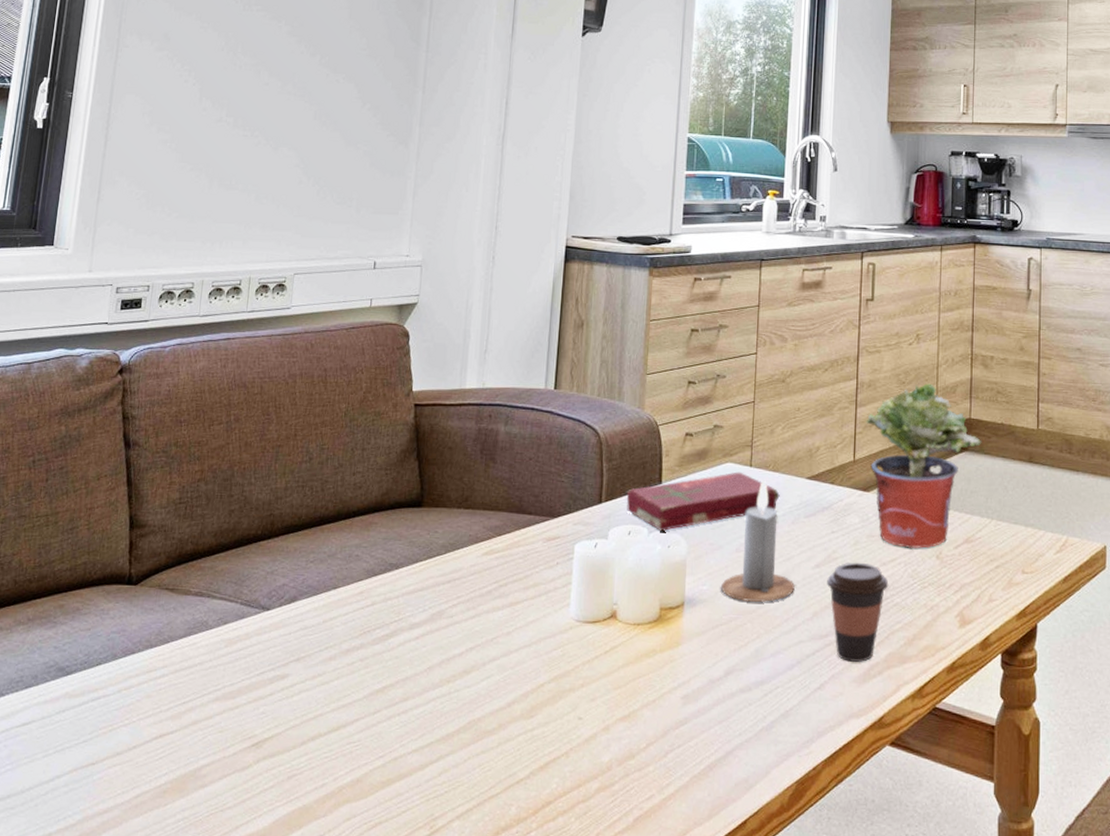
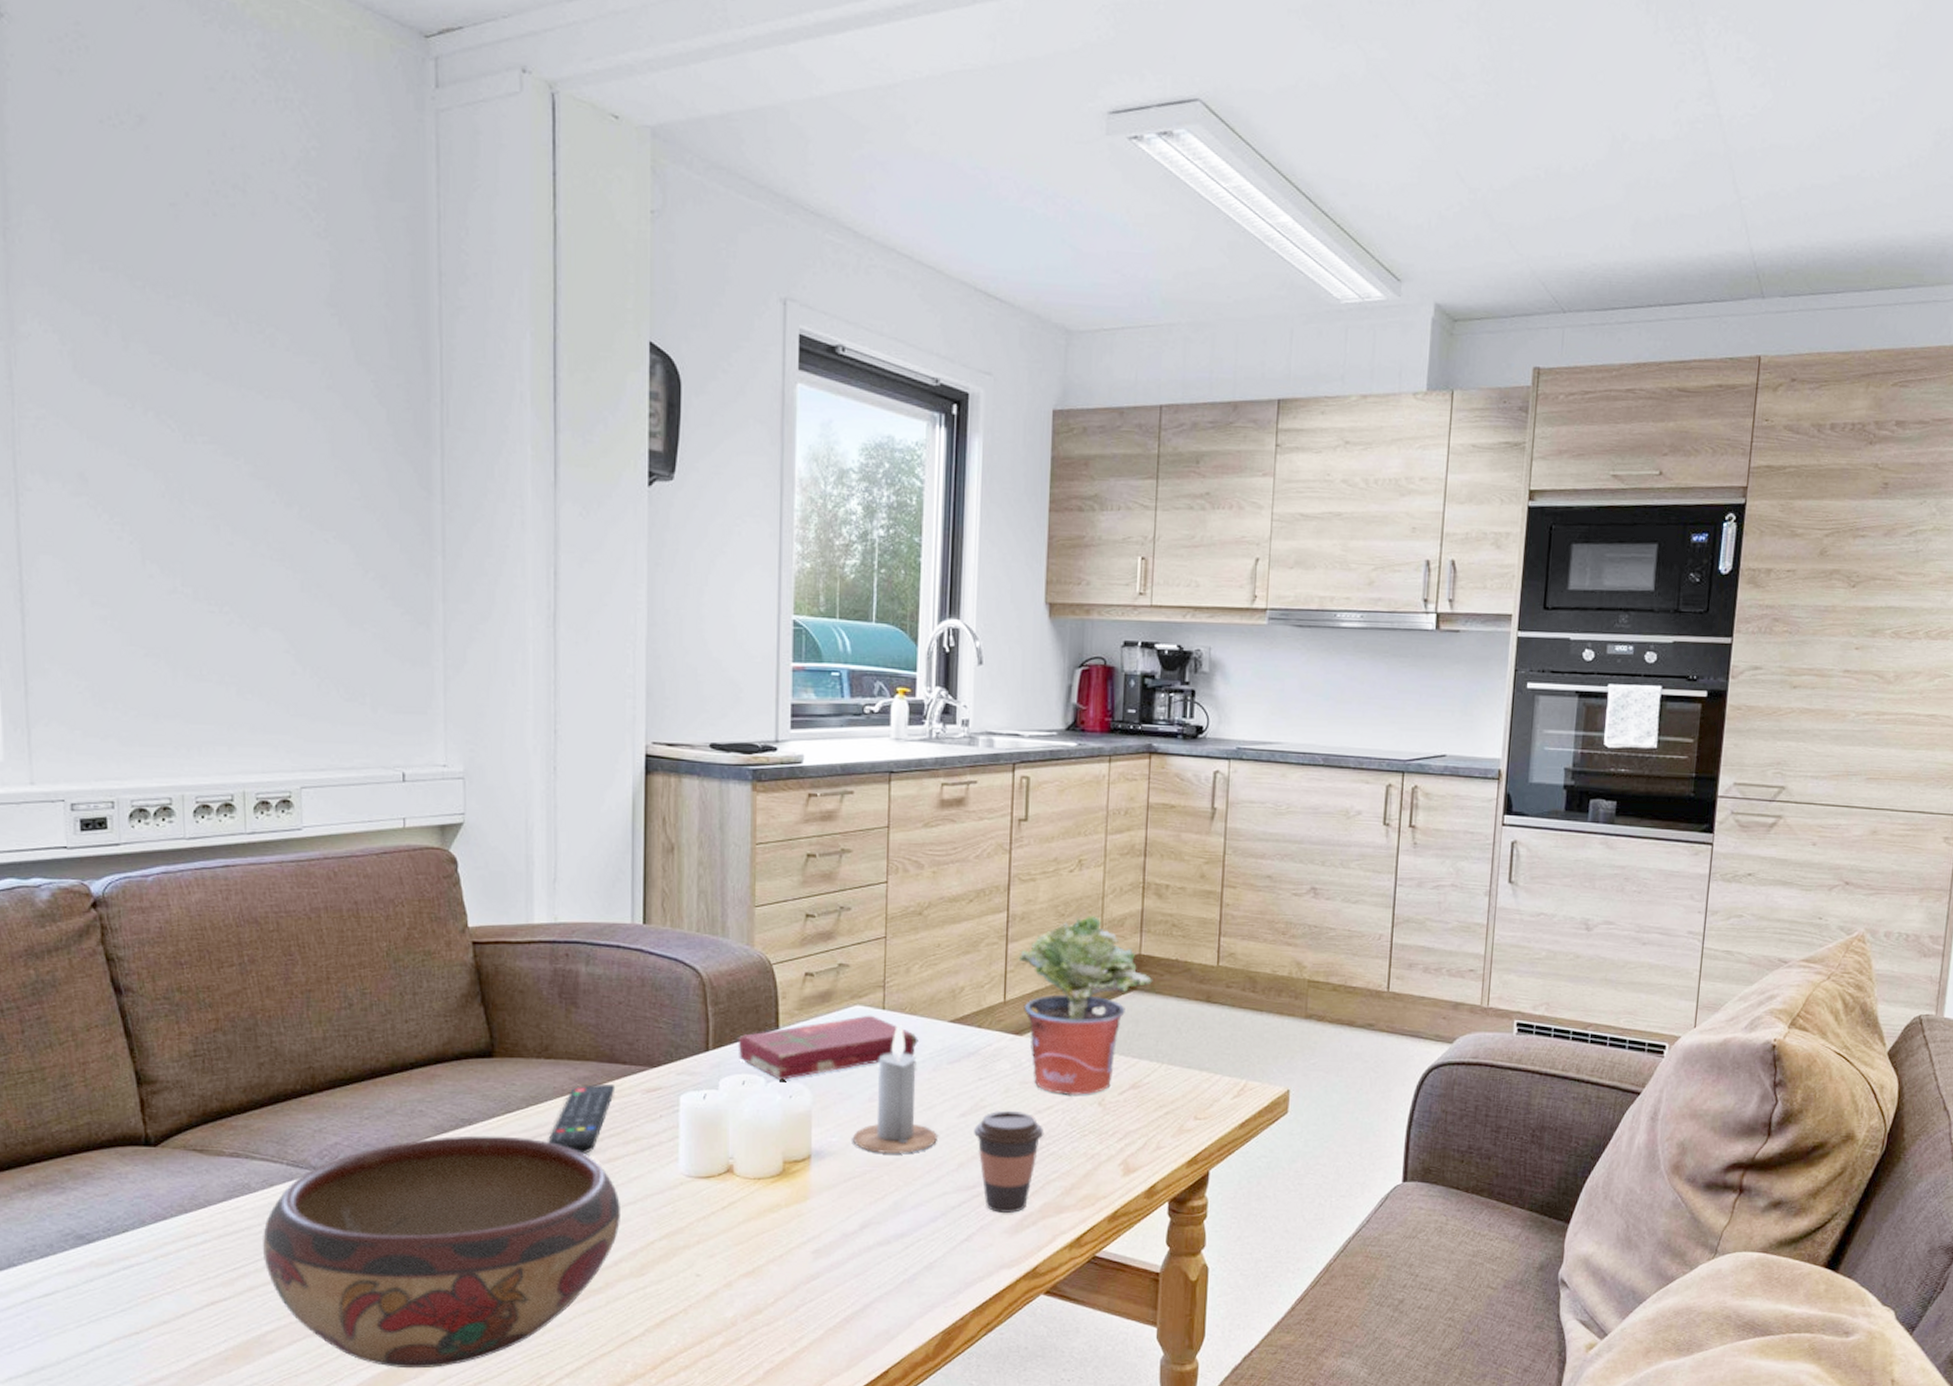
decorative bowl: none [209,579,517,807] -> present [263,1135,620,1369]
remote control: none [460,532,521,598] -> present [548,1083,616,1154]

